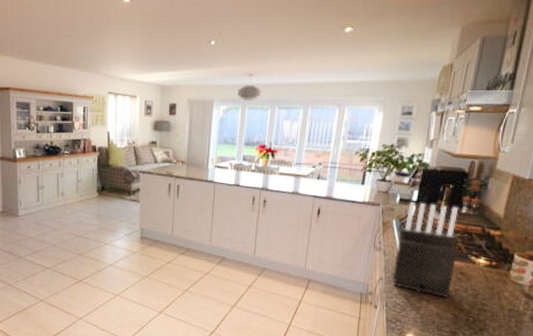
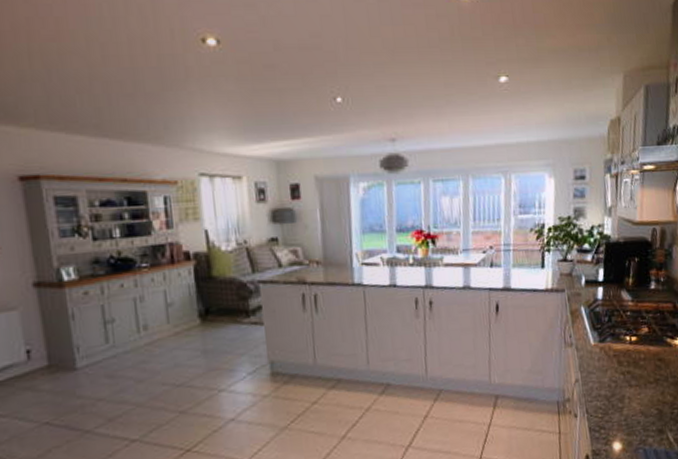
knife block: present [392,202,459,297] -> none [588,282,654,391]

